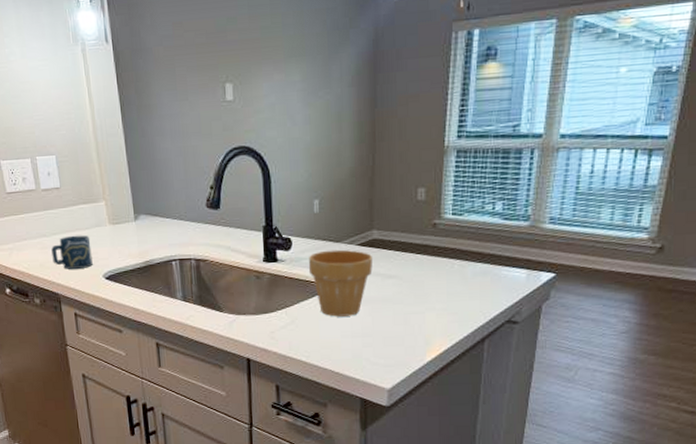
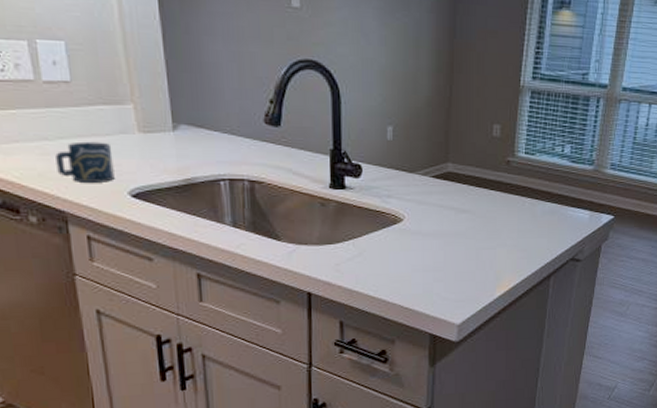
flower pot: present [308,249,373,317] -> none [379,180,447,250]

